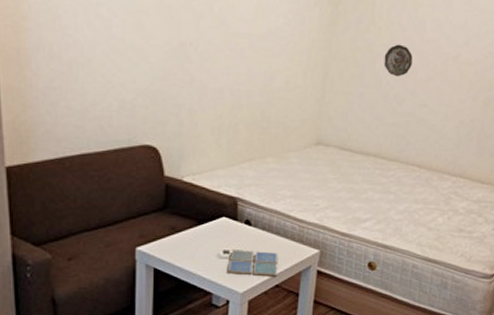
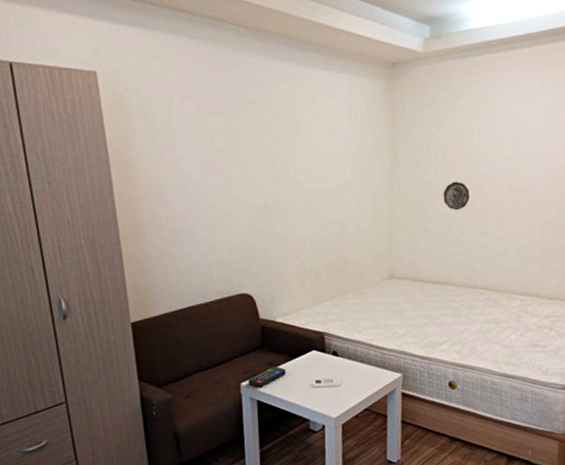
remote control: none [145,231,190,254] -> present [248,366,286,388]
drink coaster: present [227,250,279,277] -> none [321,378,366,401]

